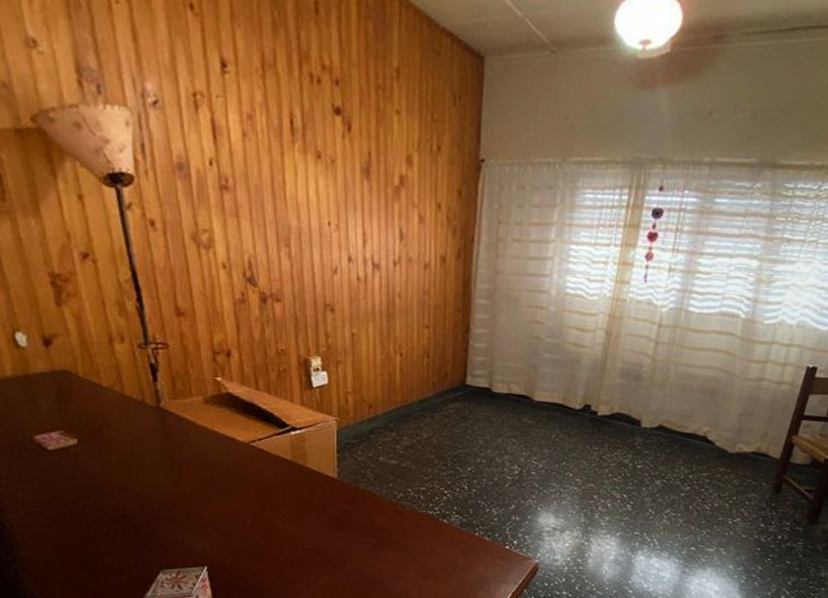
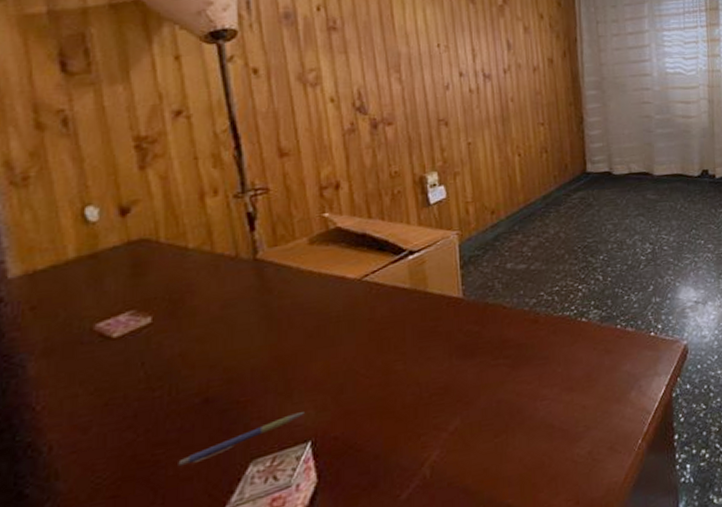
pen: none [106,542,203,561] -> present [178,412,306,467]

